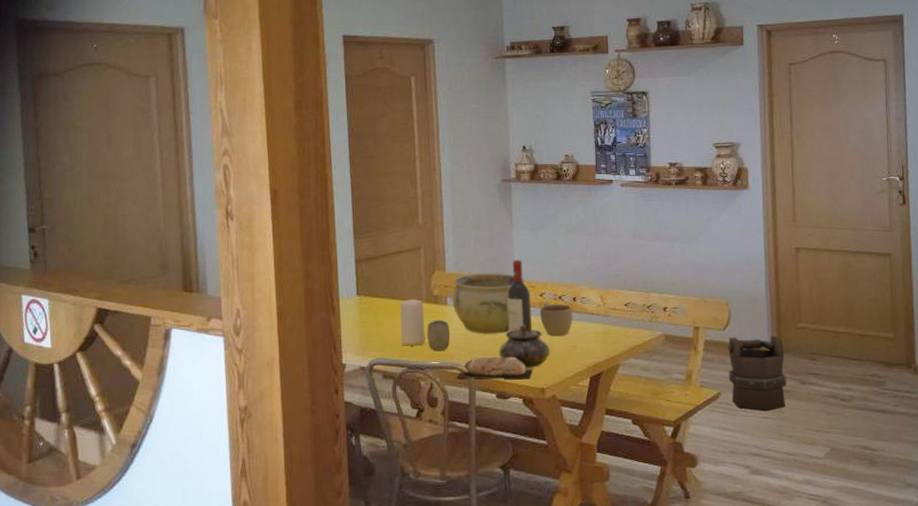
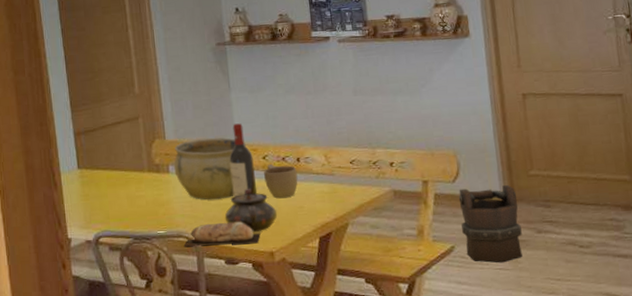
candle: present [400,299,425,346] -> none [122,169,150,217]
cup: present [426,320,451,351] -> none [150,188,175,221]

